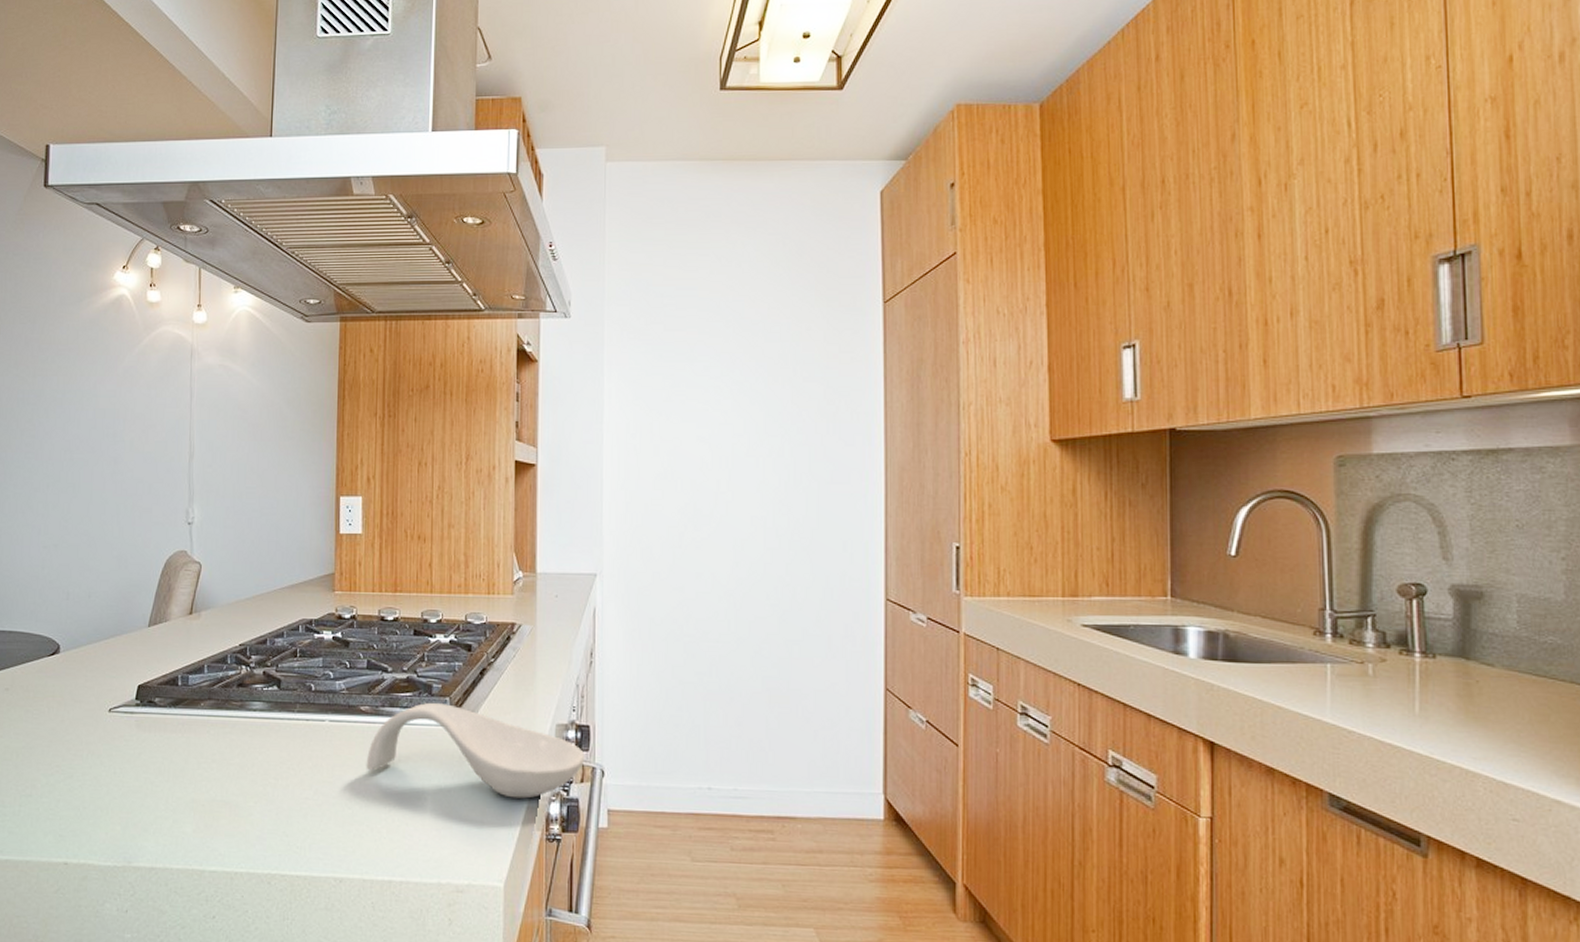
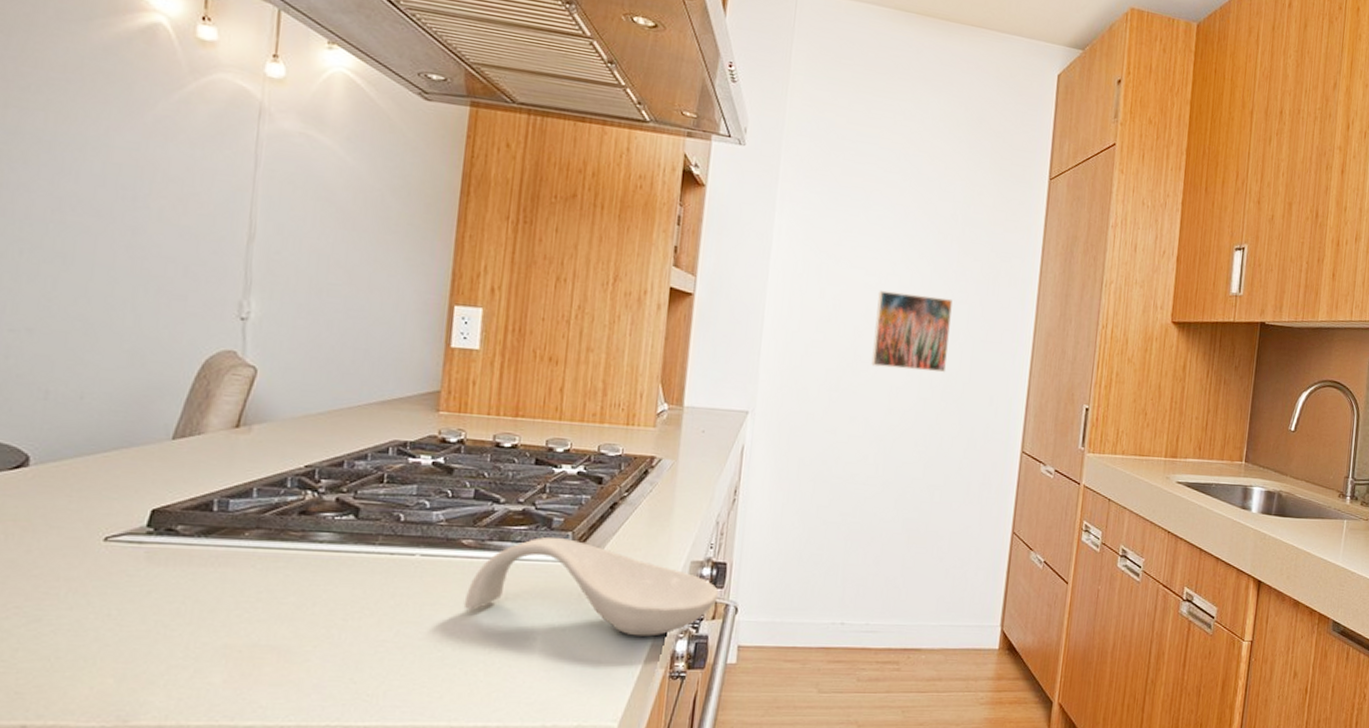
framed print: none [712,441,792,520] -> present [871,290,953,373]

